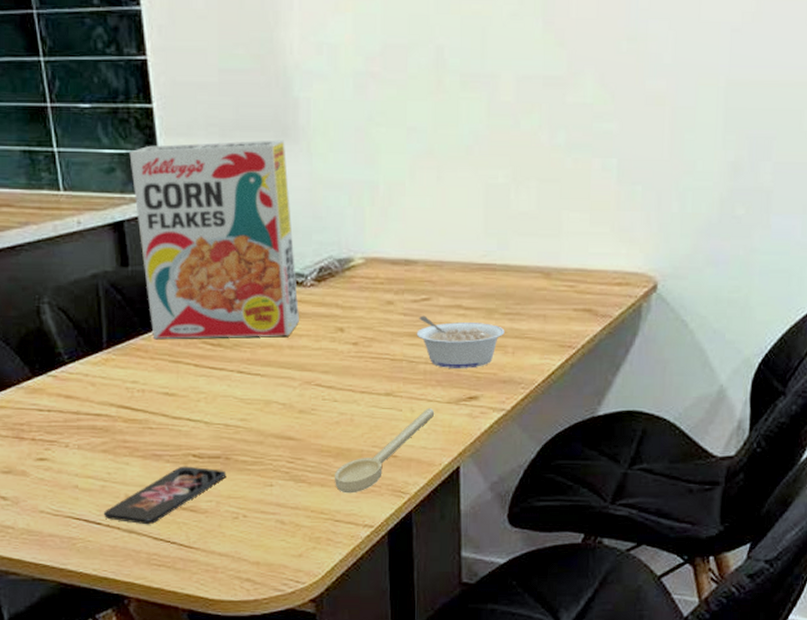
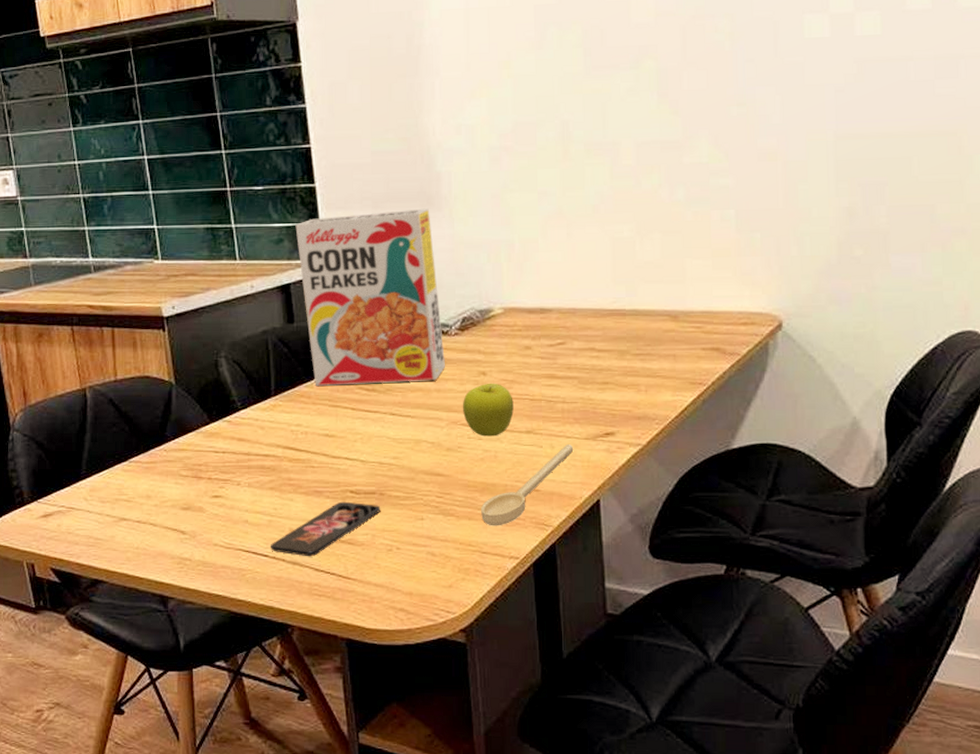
fruit: none [317,340,373,399] -> present [462,383,514,437]
legume: present [416,315,505,368] -> none [553,358,637,406]

